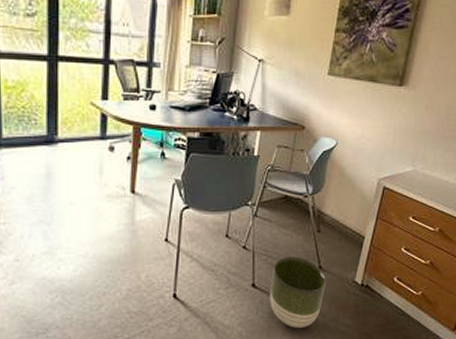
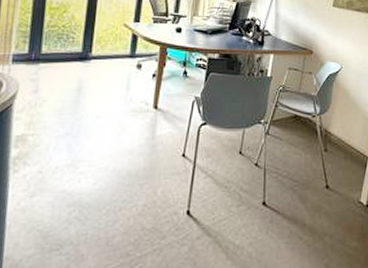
planter: present [270,256,326,328] -> none [279,175,333,250]

